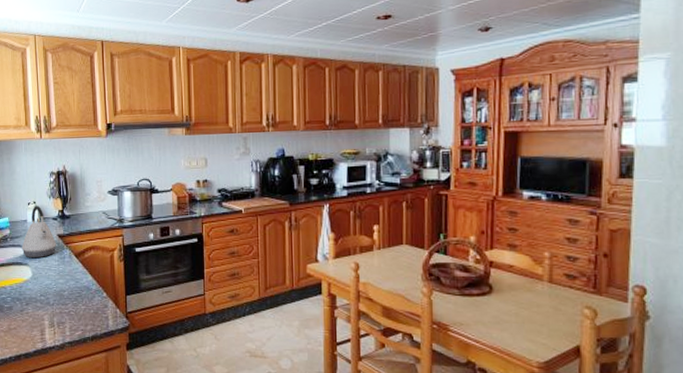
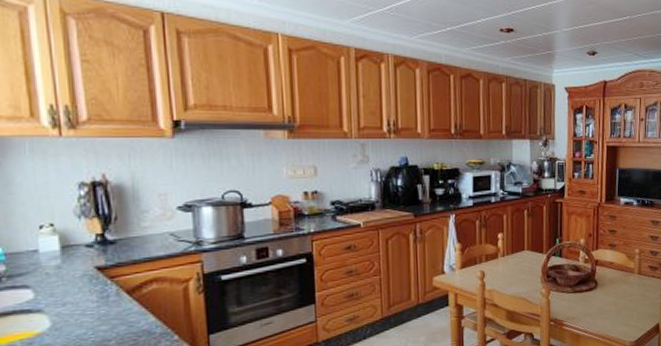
kettle: present [21,206,57,259] -> none [29,229,94,302]

